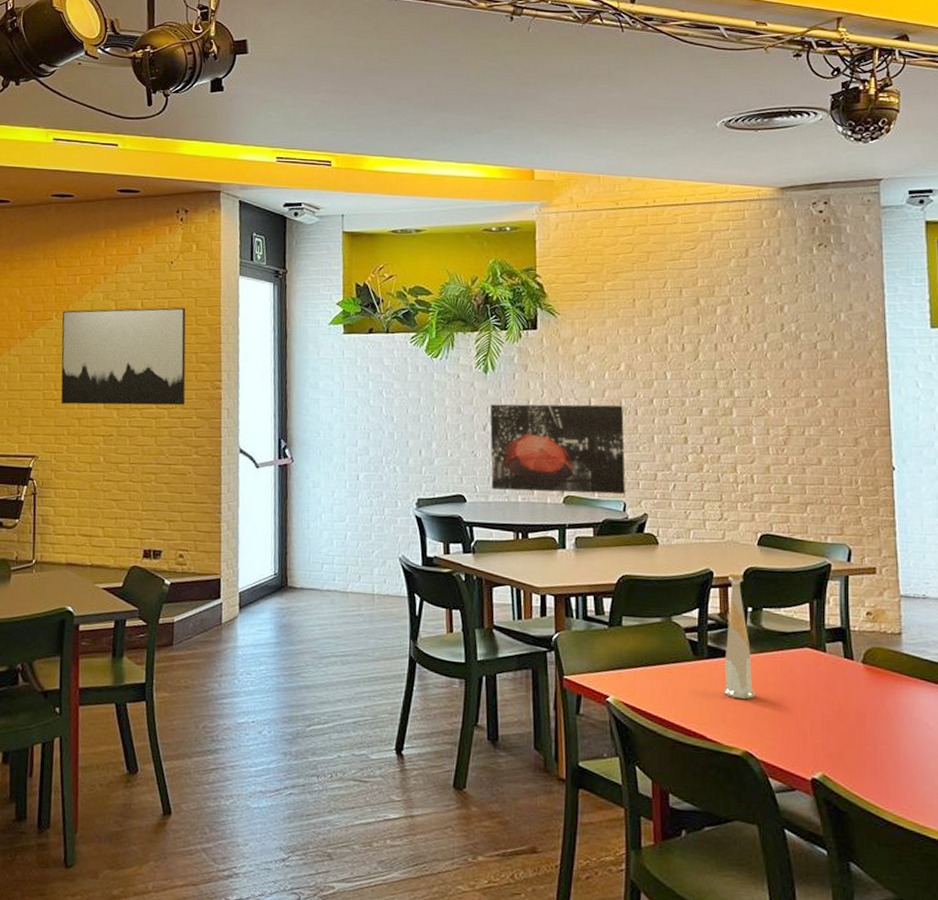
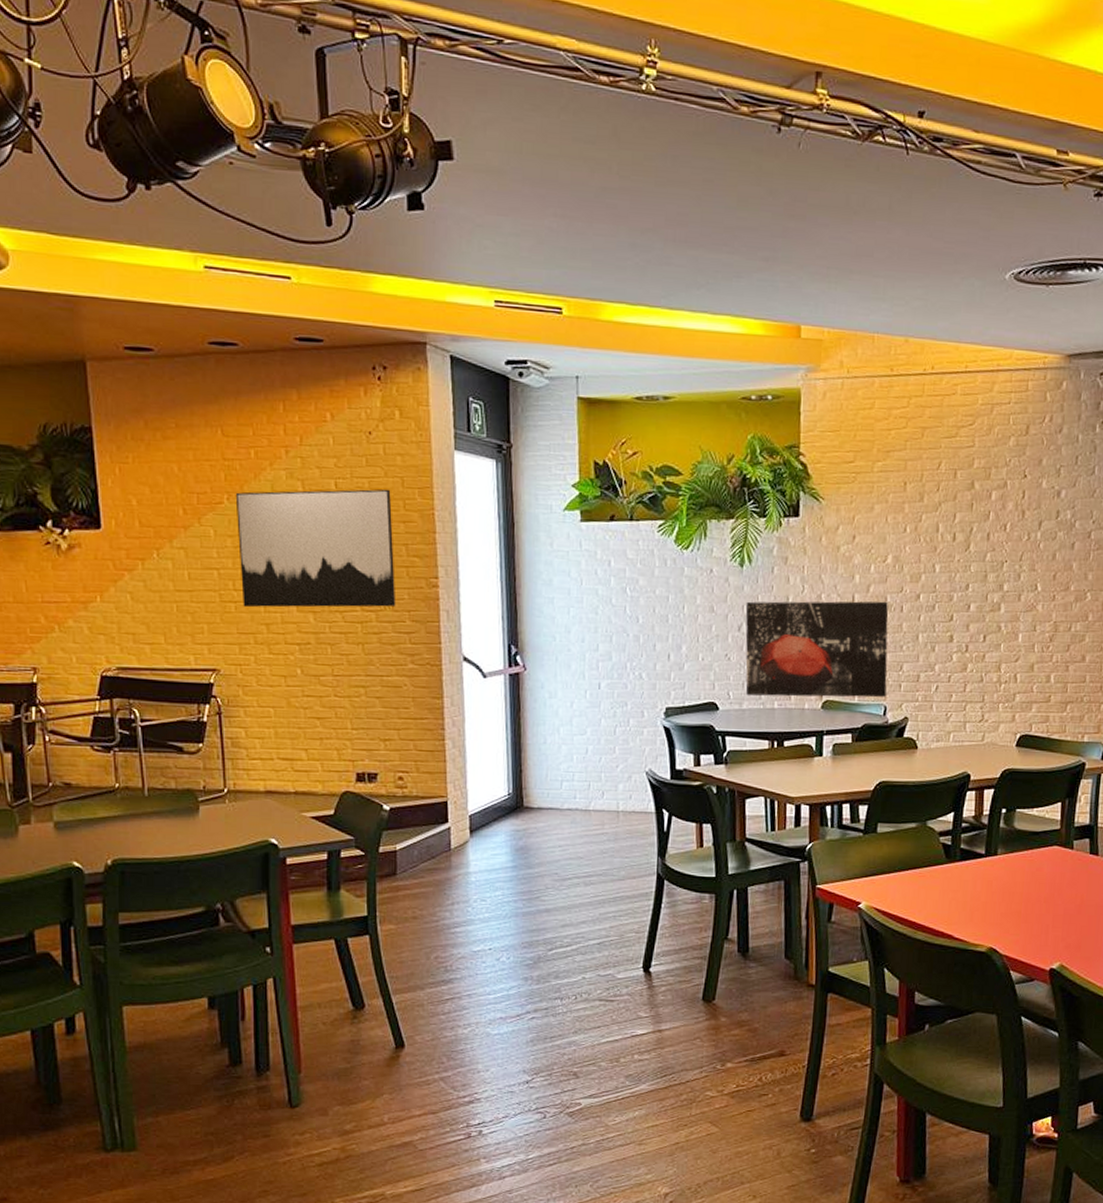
bottle: present [724,572,756,699] -> none [973,774,1004,898]

